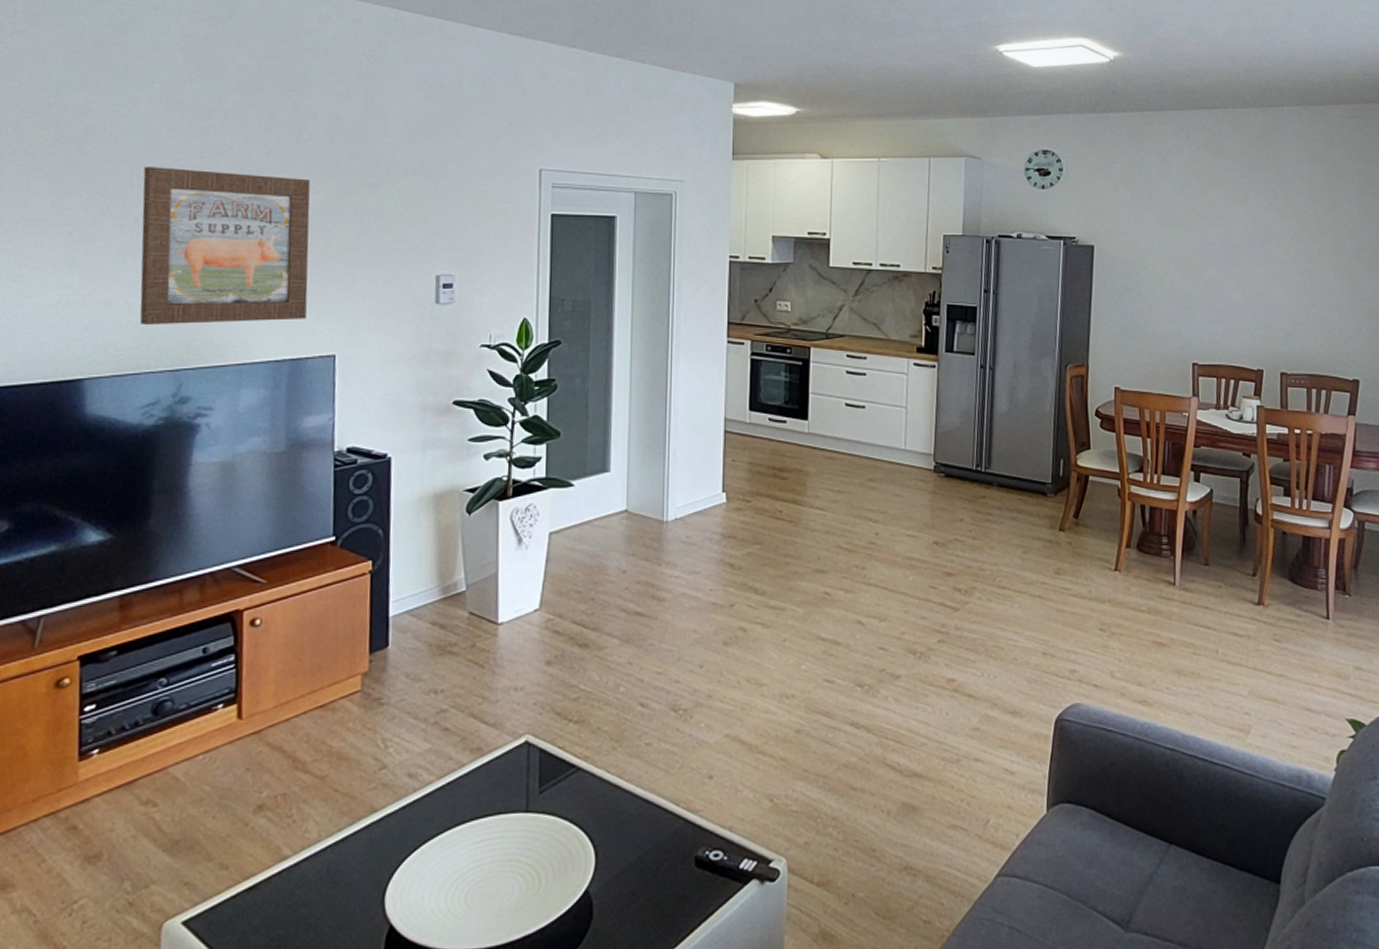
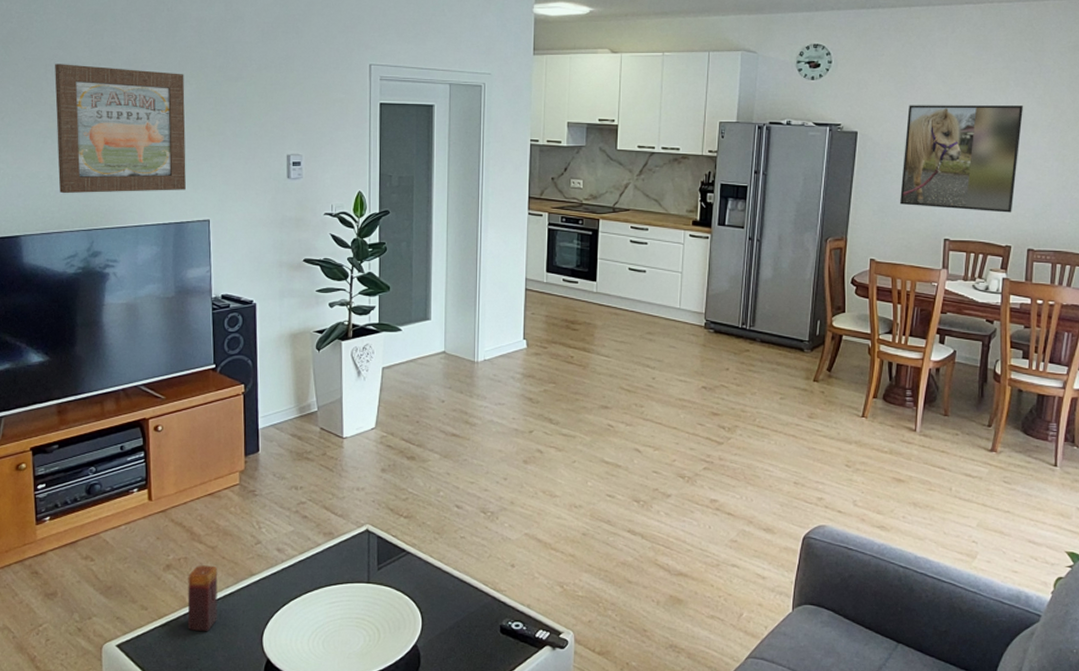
candle: none [283,802,328,895] -> present [187,565,218,632]
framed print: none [1143,216,1266,333] -> present [900,105,1023,213]

